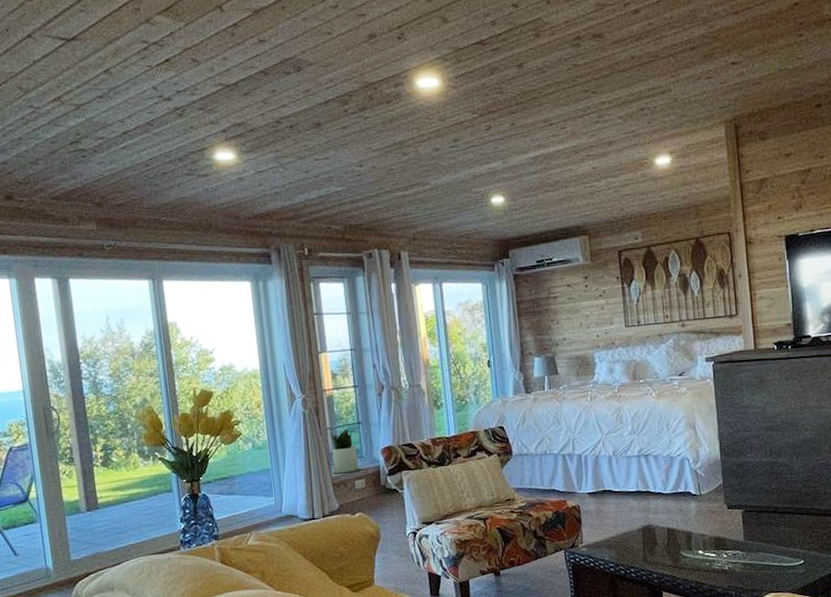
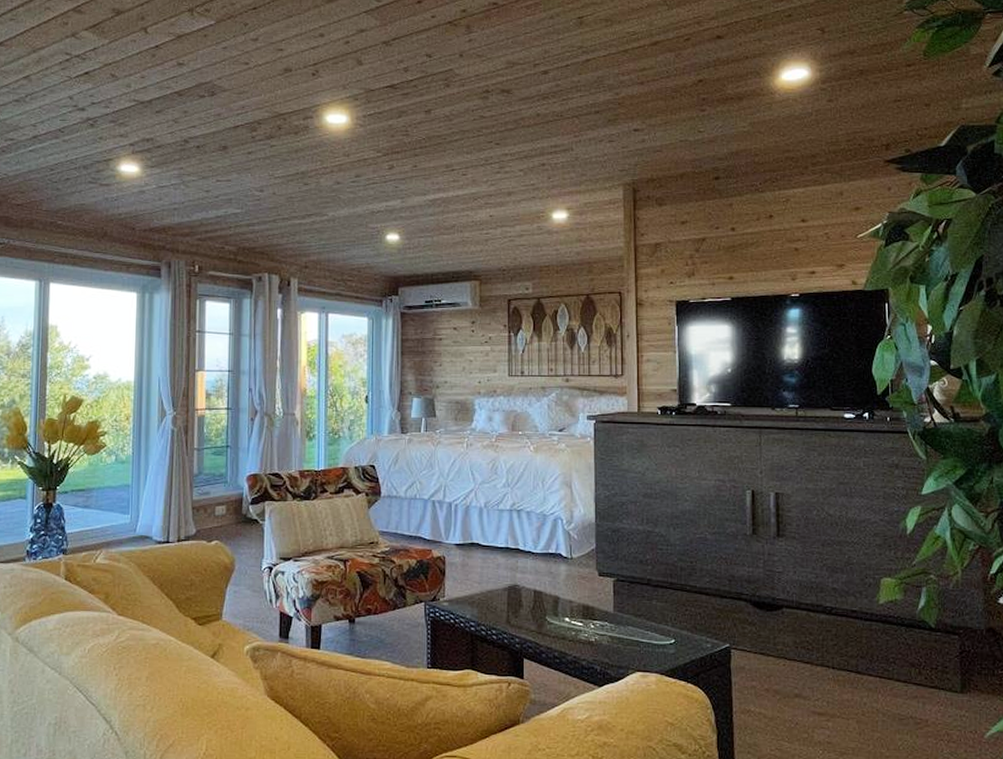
planter: present [330,429,361,474] -> none [193,452,224,498]

